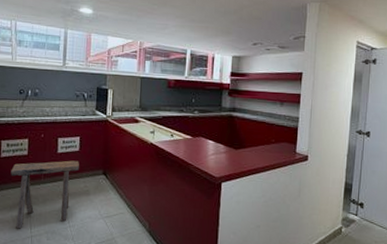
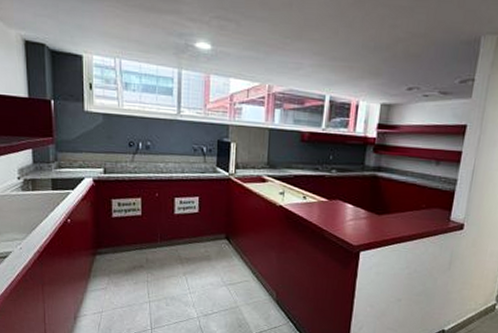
stool: present [11,160,79,229] -> none [124,223,199,294]

